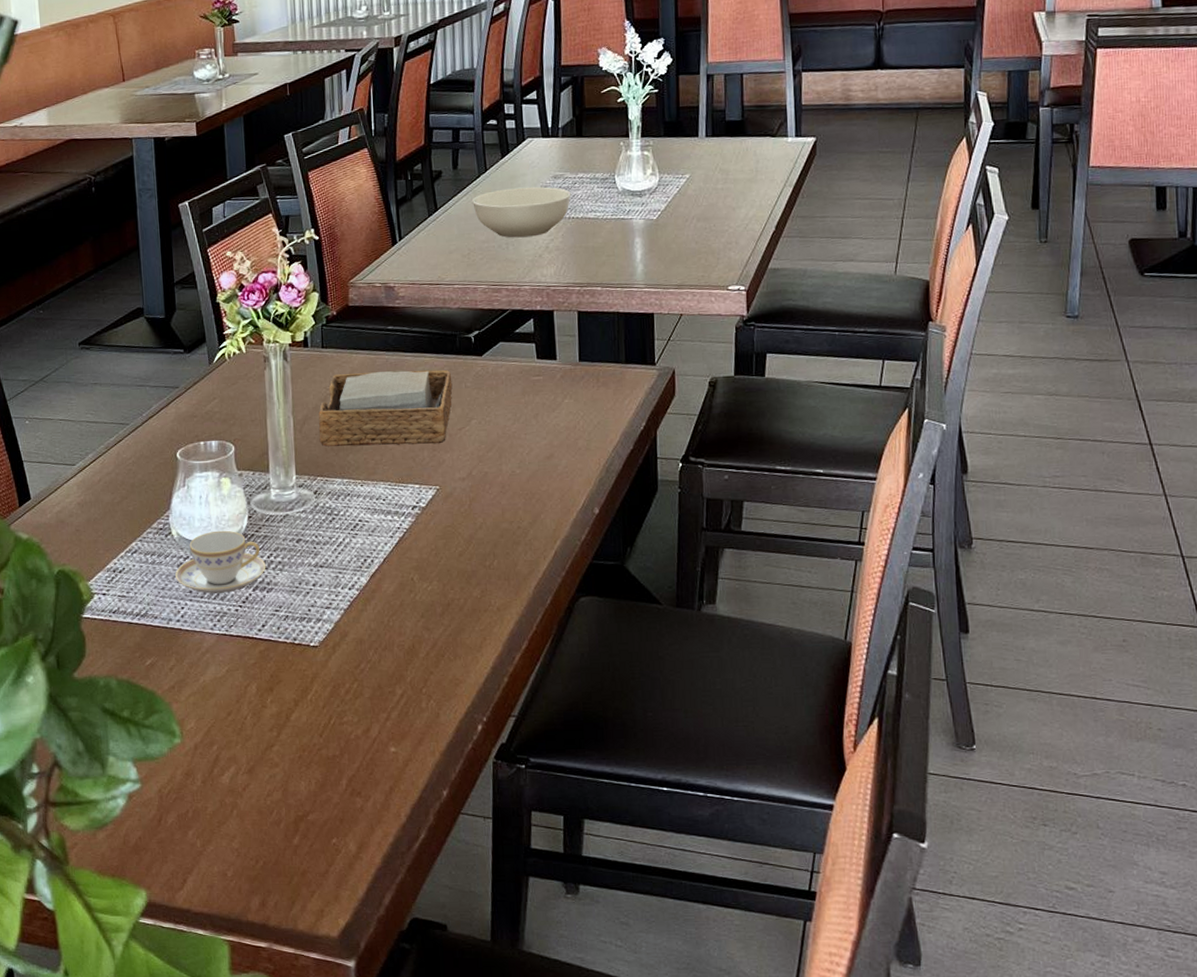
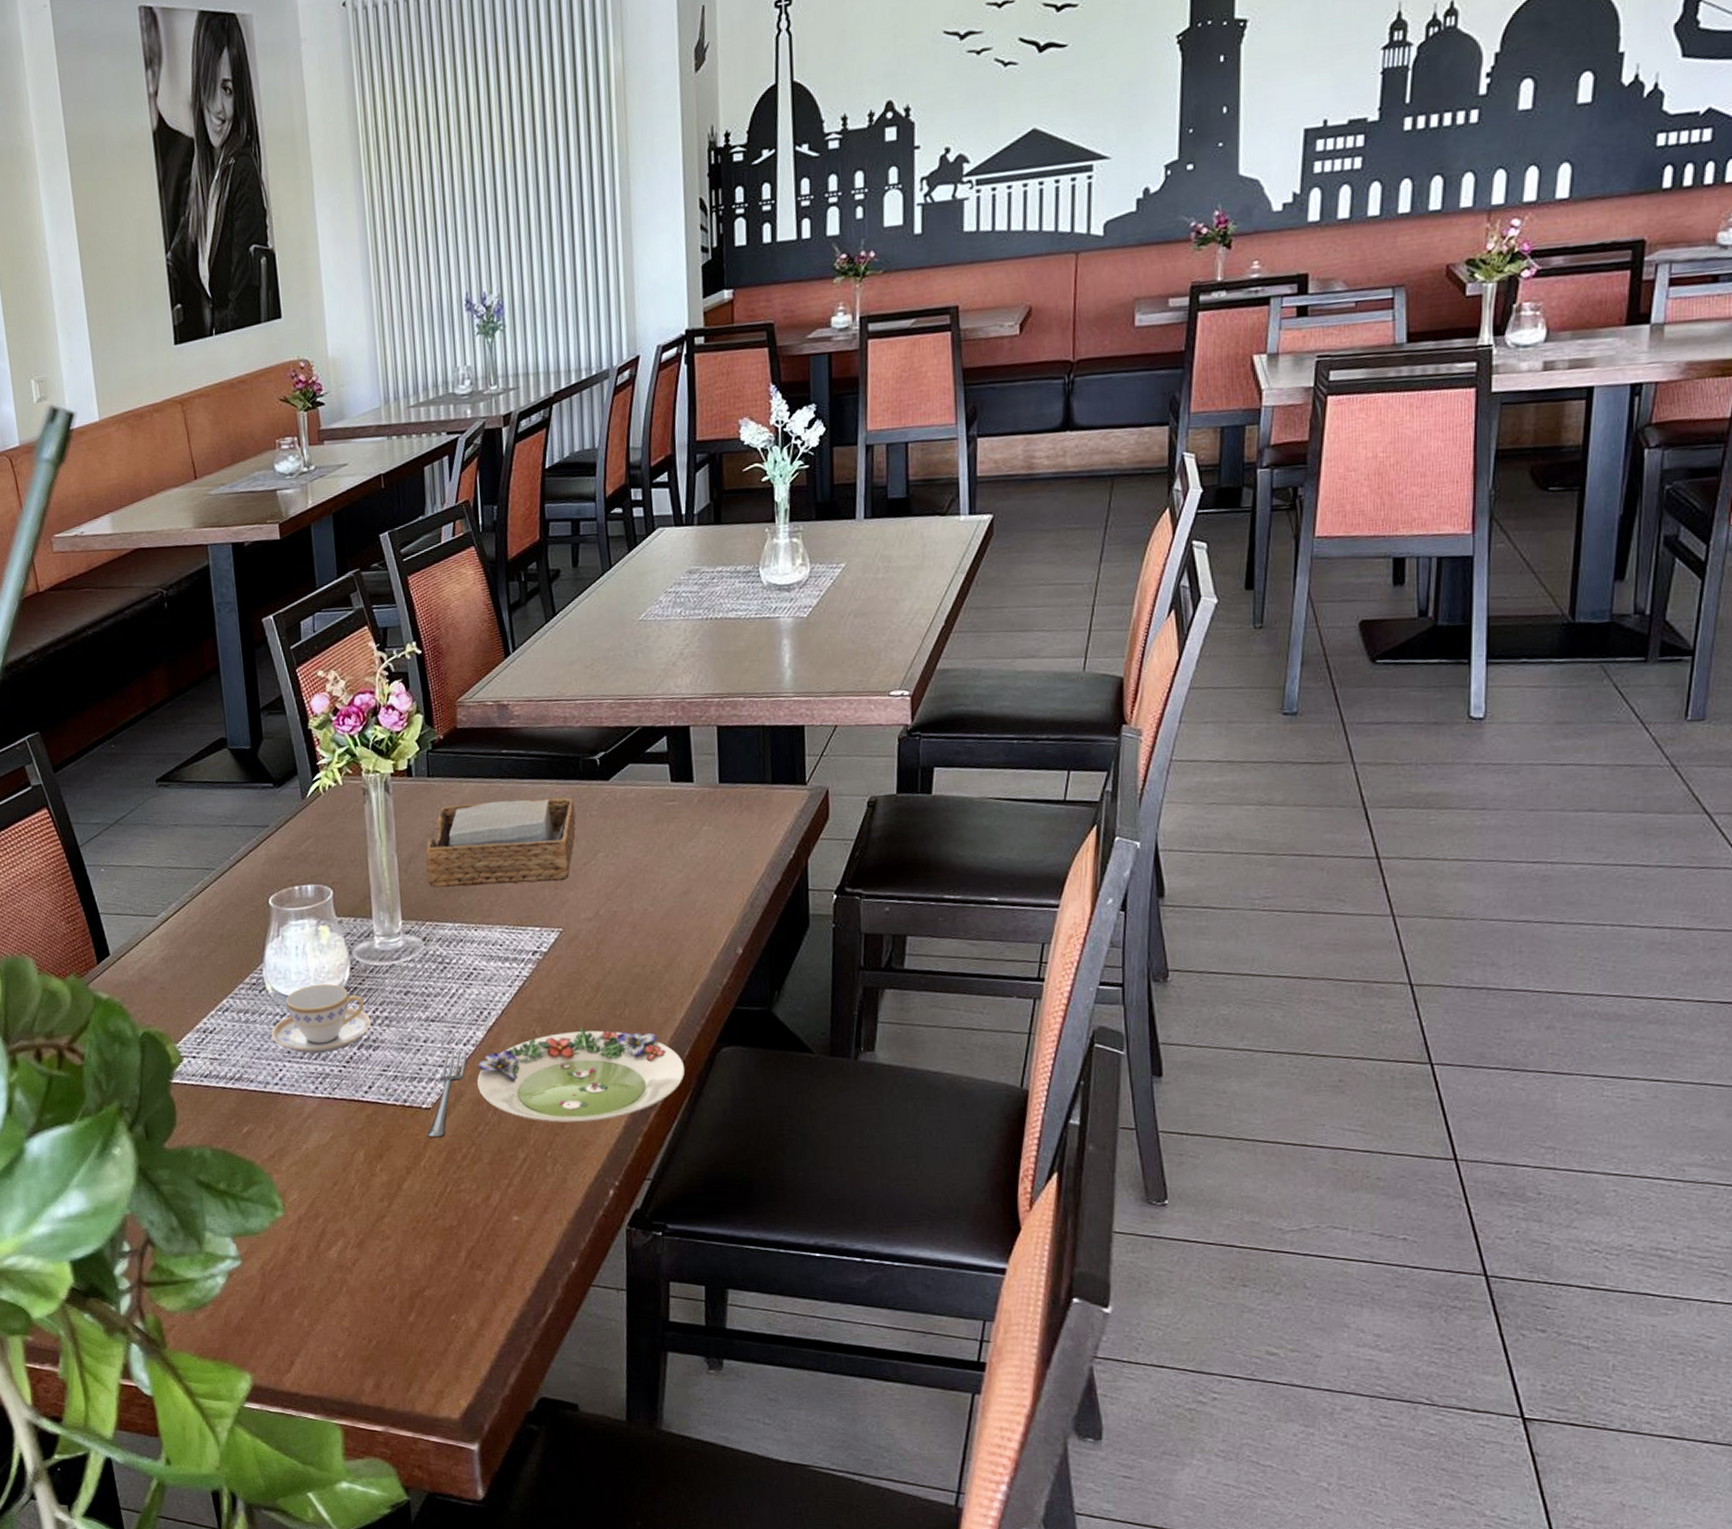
fork: none [313,594,352,674] -> present [426,1050,467,1138]
salad plate: none [360,576,547,663] -> present [477,1027,686,1123]
bowl: present [472,186,571,238] -> none [595,583,709,645]

